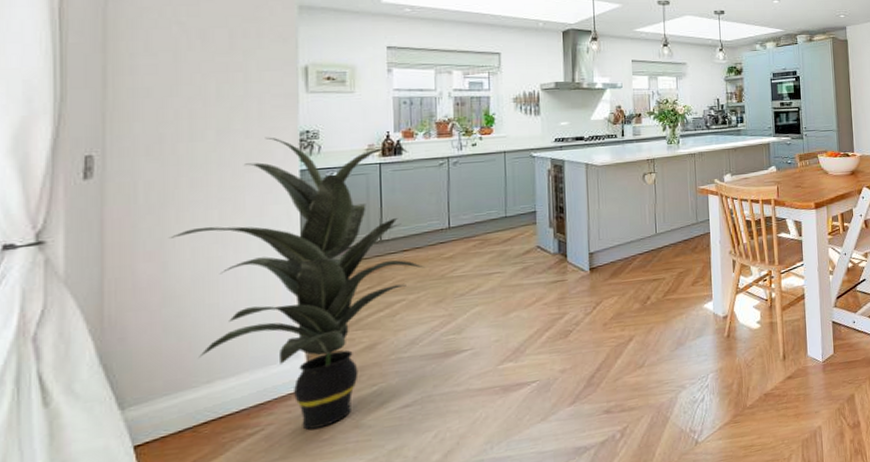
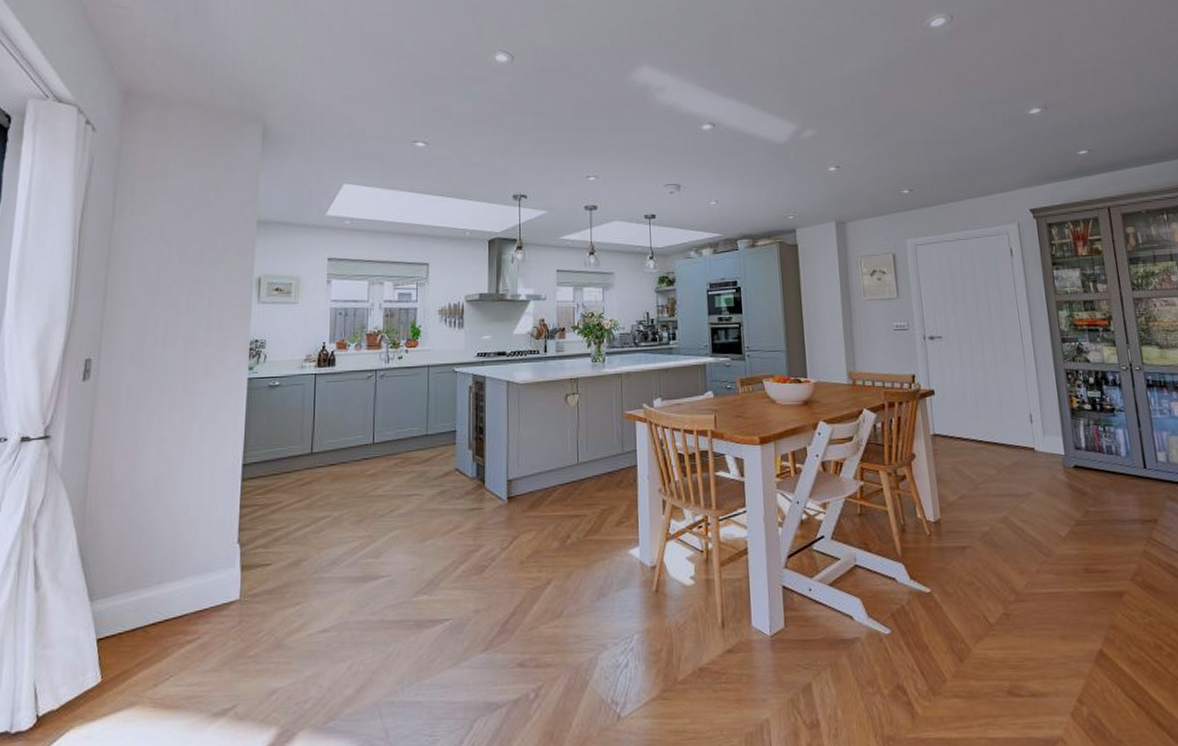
indoor plant: present [168,137,424,430] -> none [140,345,349,643]

